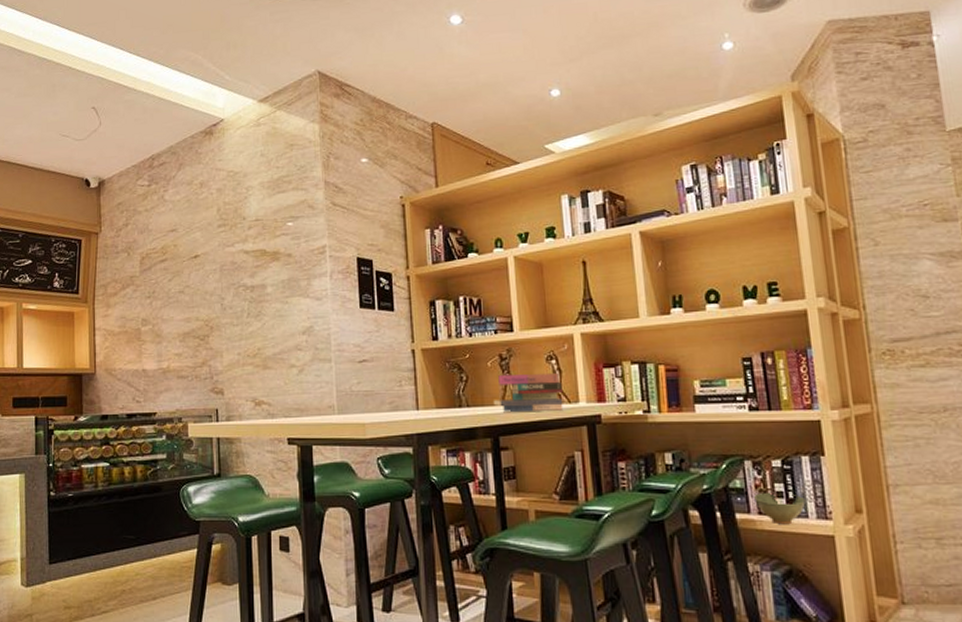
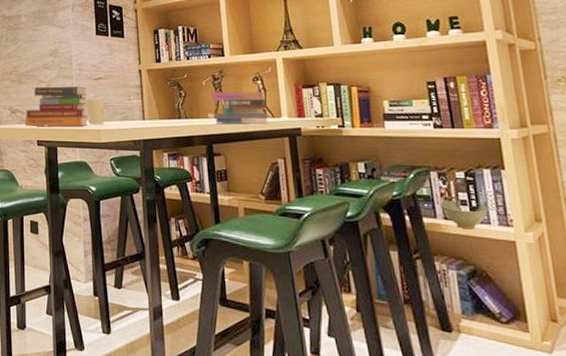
books: none [273,371,350,421] -> present [25,87,88,126]
cup: none [347,385,375,416] -> present [86,98,109,124]

